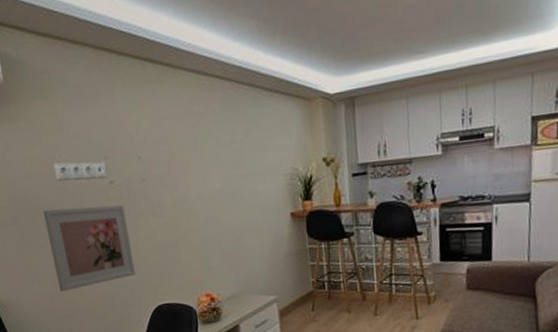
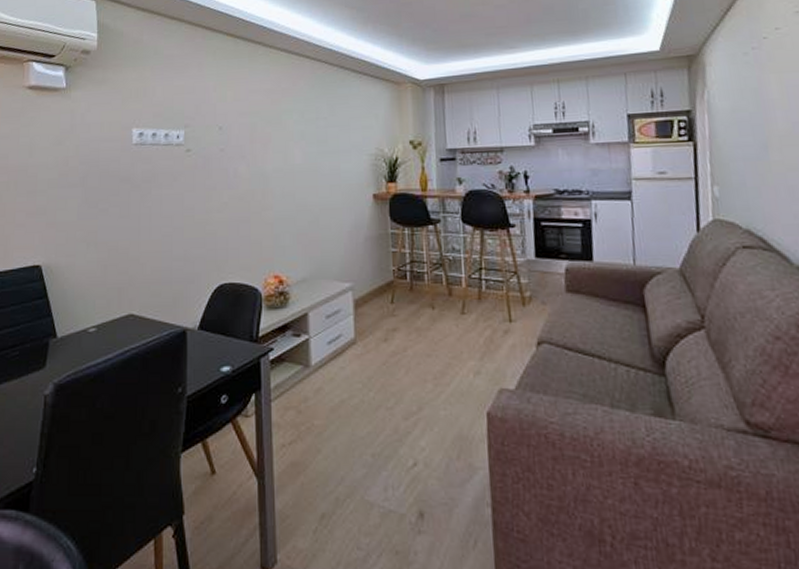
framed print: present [43,205,136,292] -> none [112,173,200,261]

